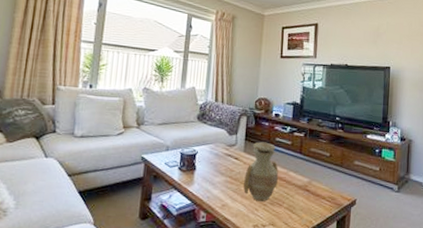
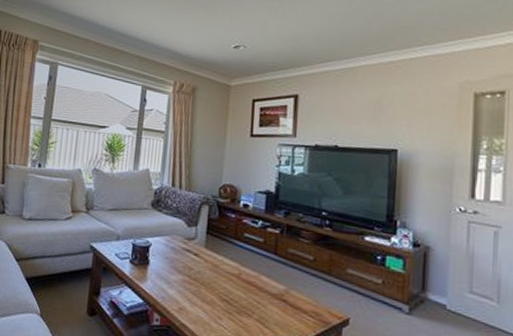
vase: present [243,142,279,202] -> none [203,236,248,309]

